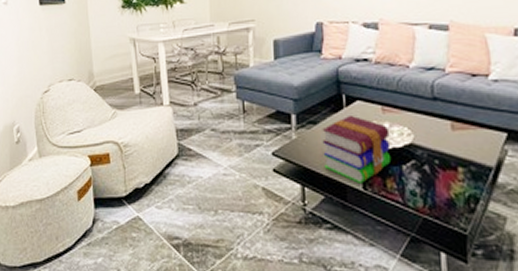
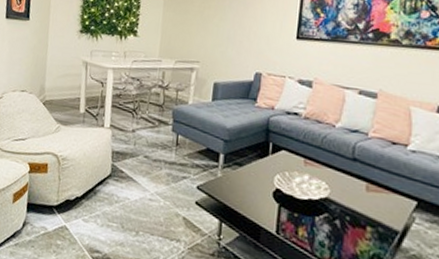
books: present [322,116,392,184] -> none [243,163,309,228]

